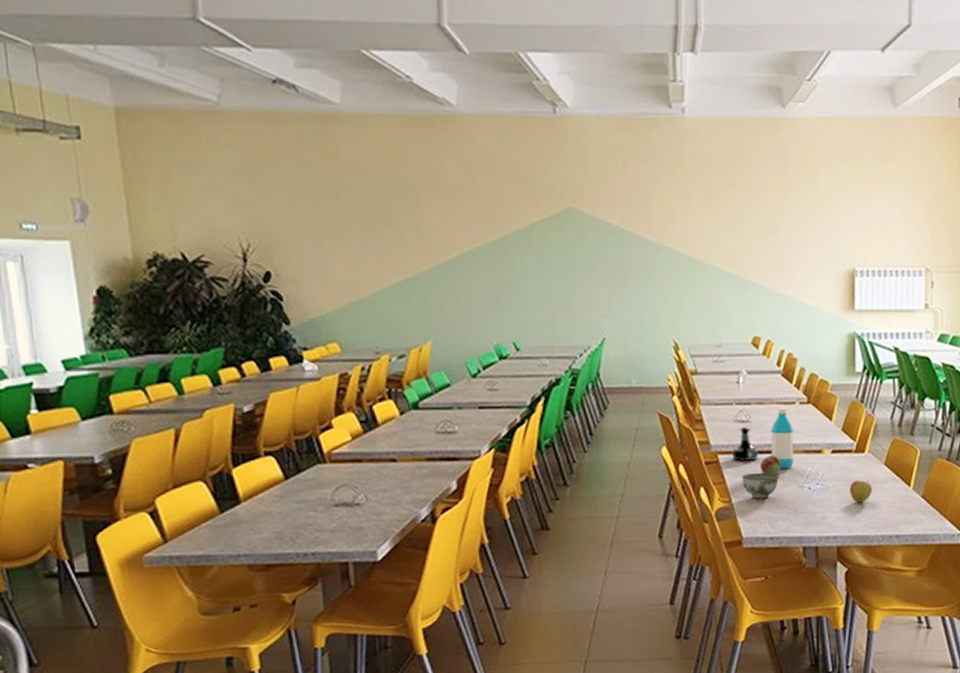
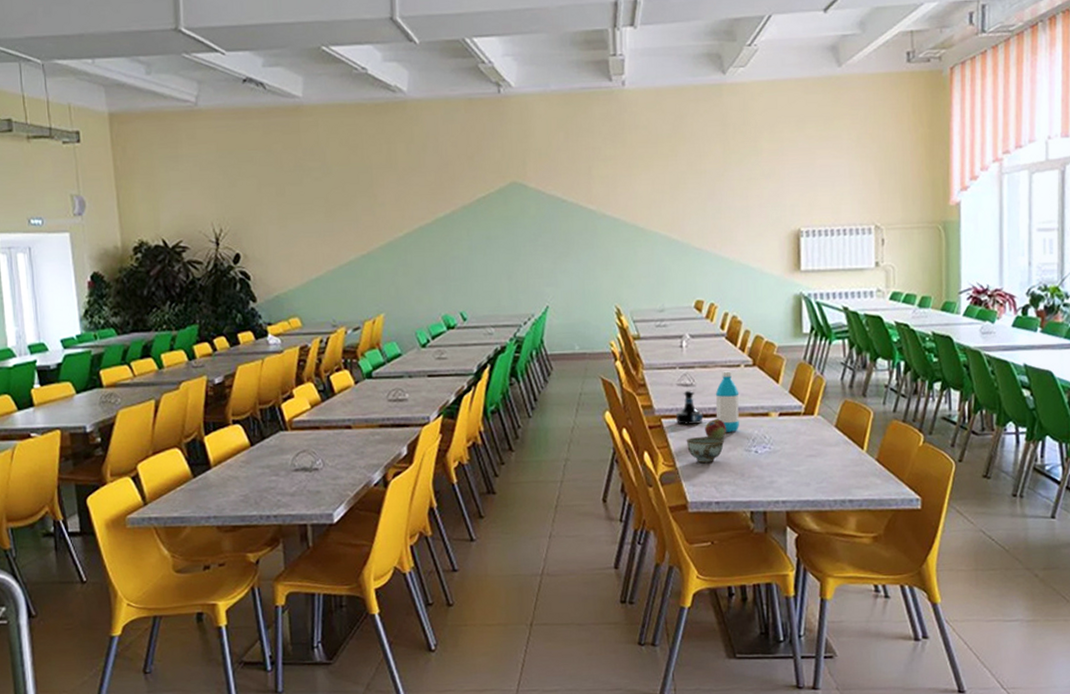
apple: present [850,480,873,503] -> none [799,443,823,467]

